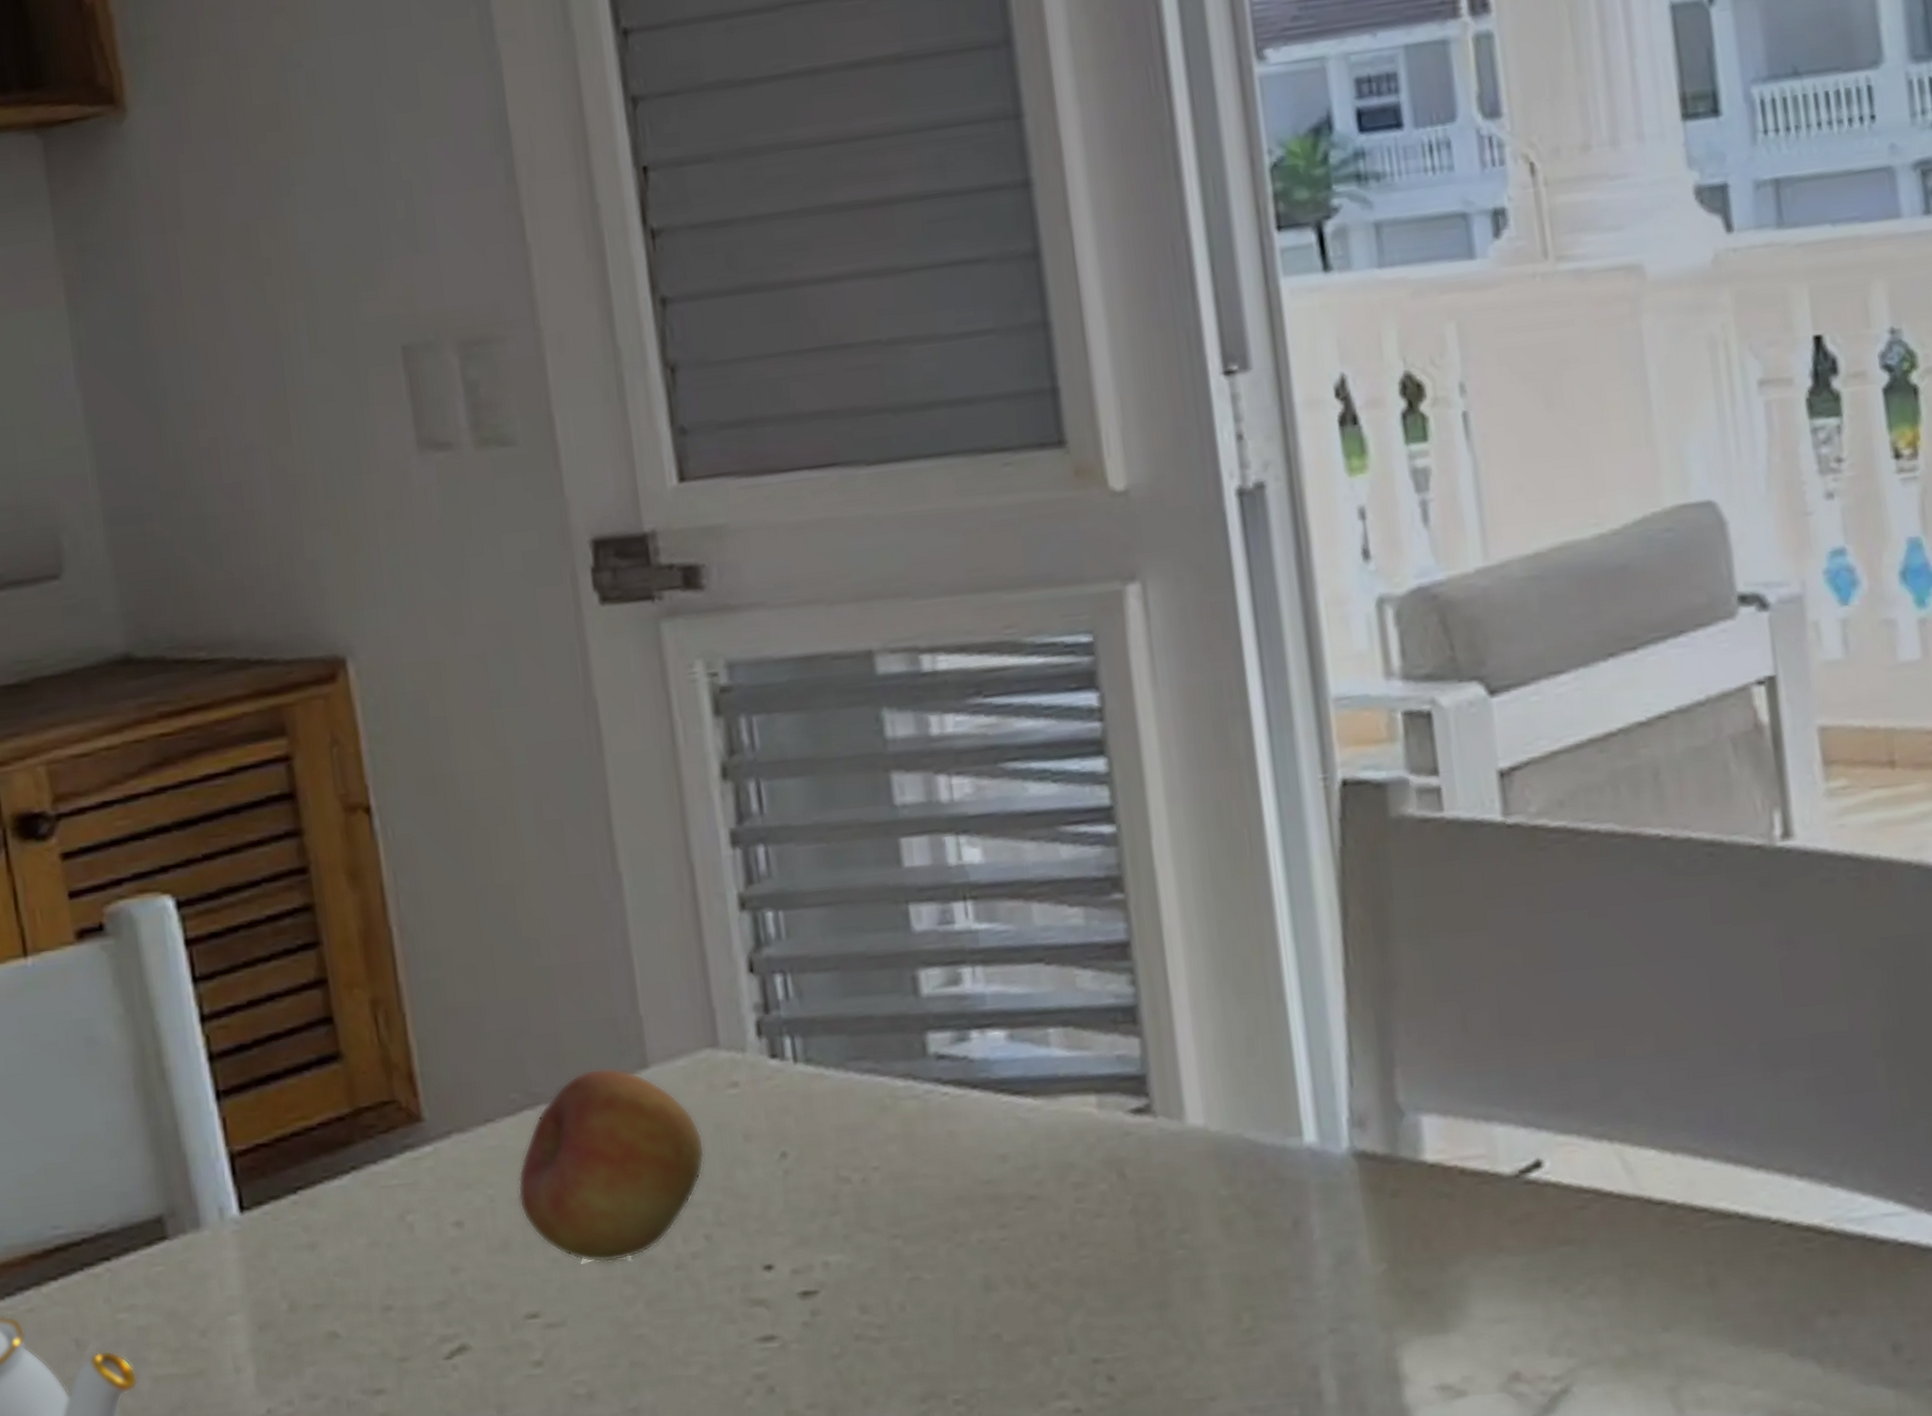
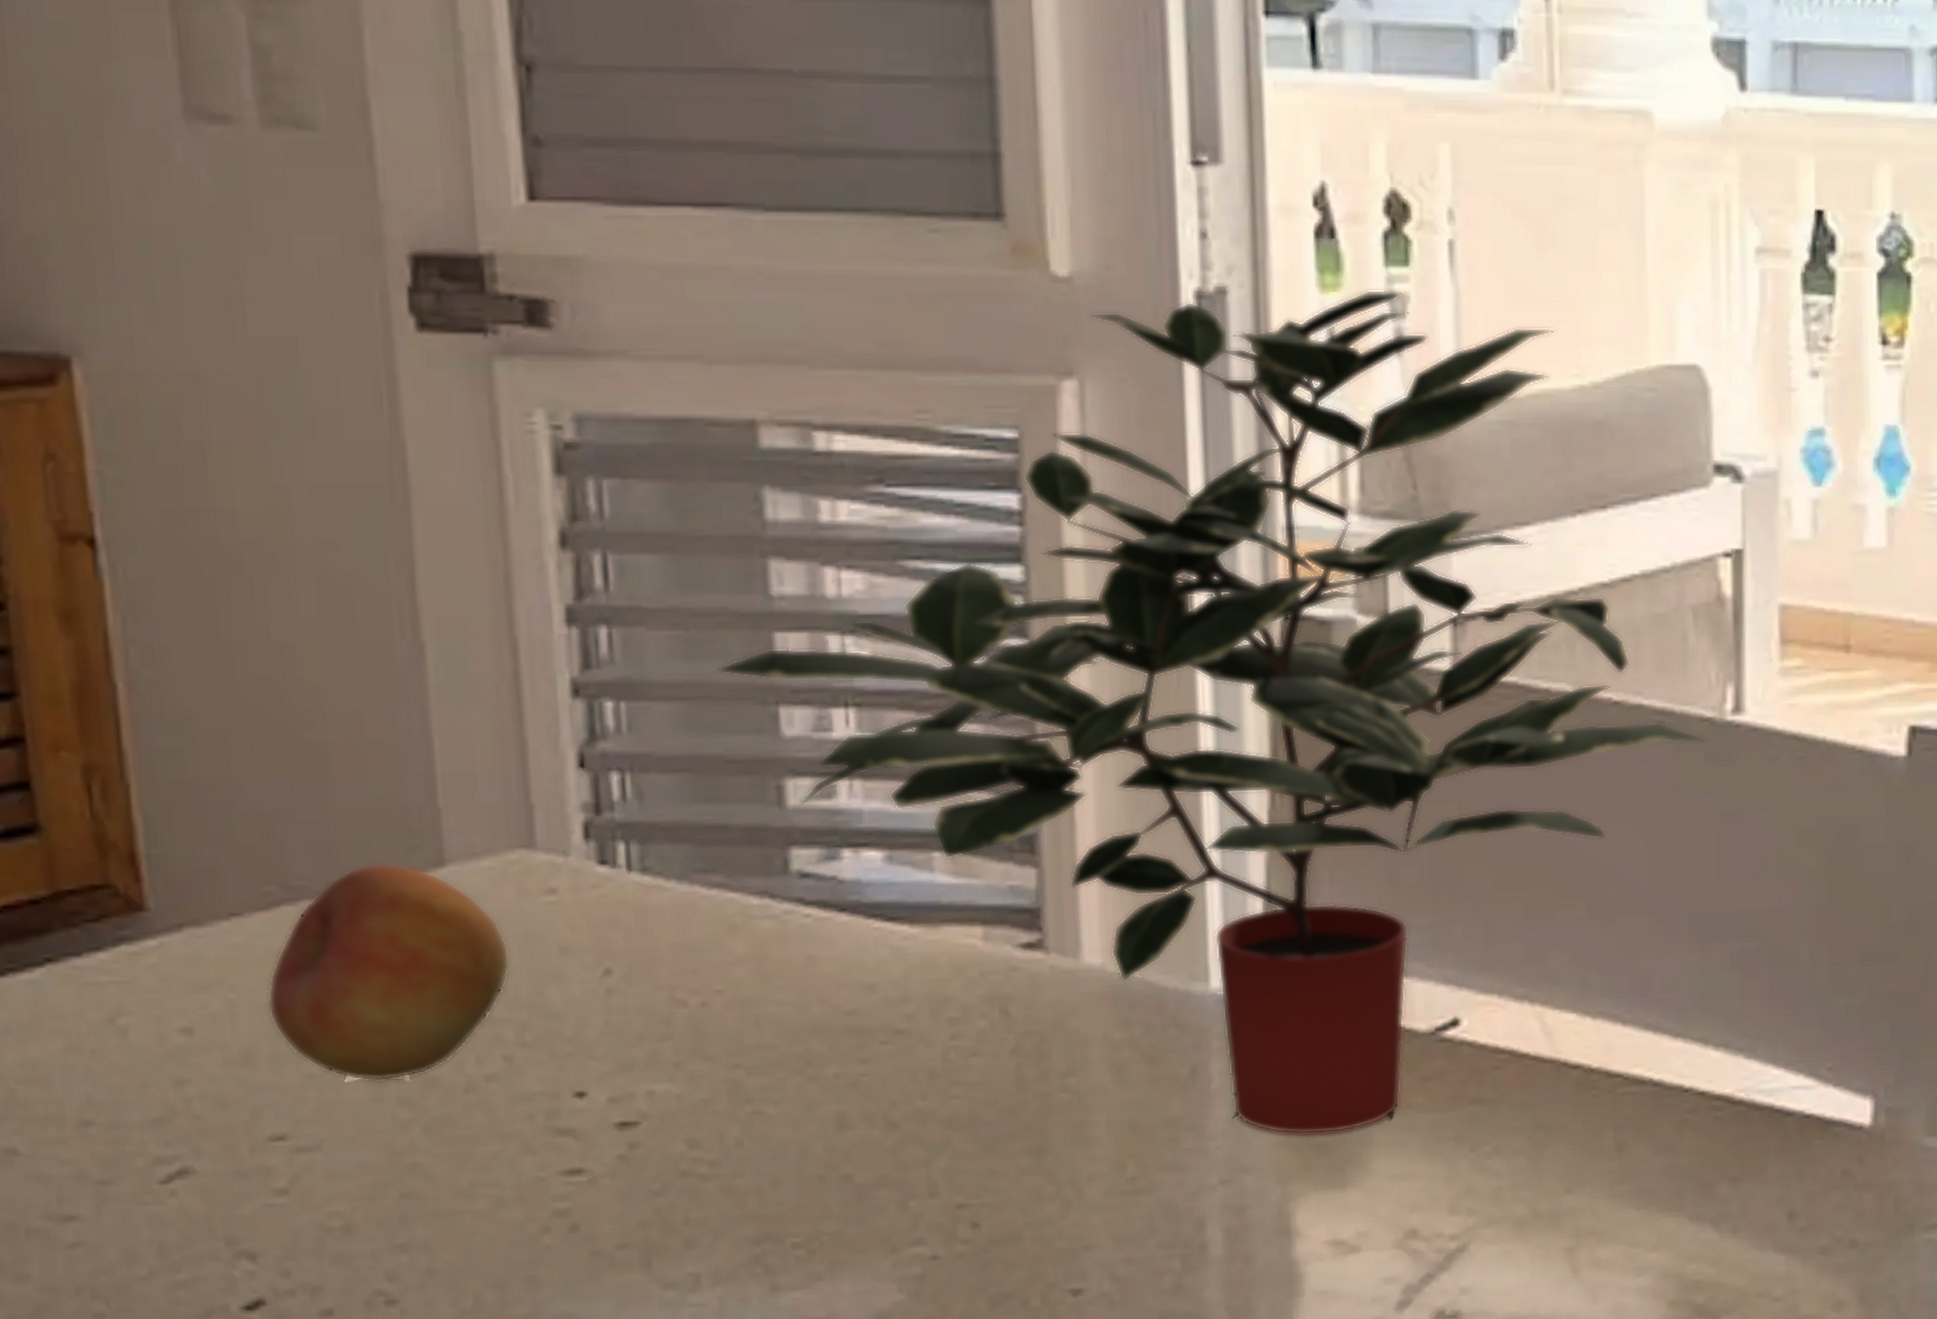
potted plant: none [855,465,1762,1282] -> present [717,289,1710,1136]

